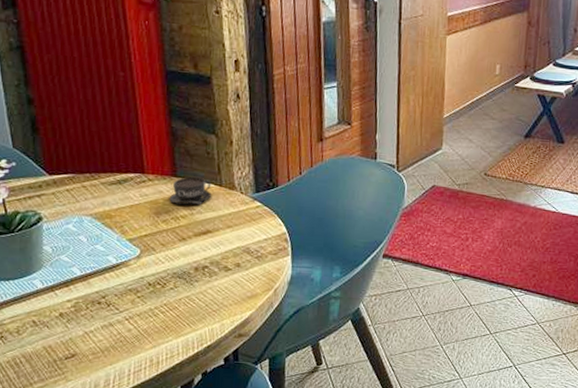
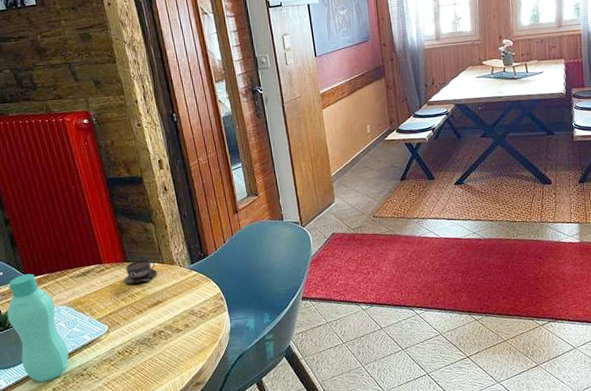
bottle: none [14,169,86,304] -> present [7,273,69,383]

